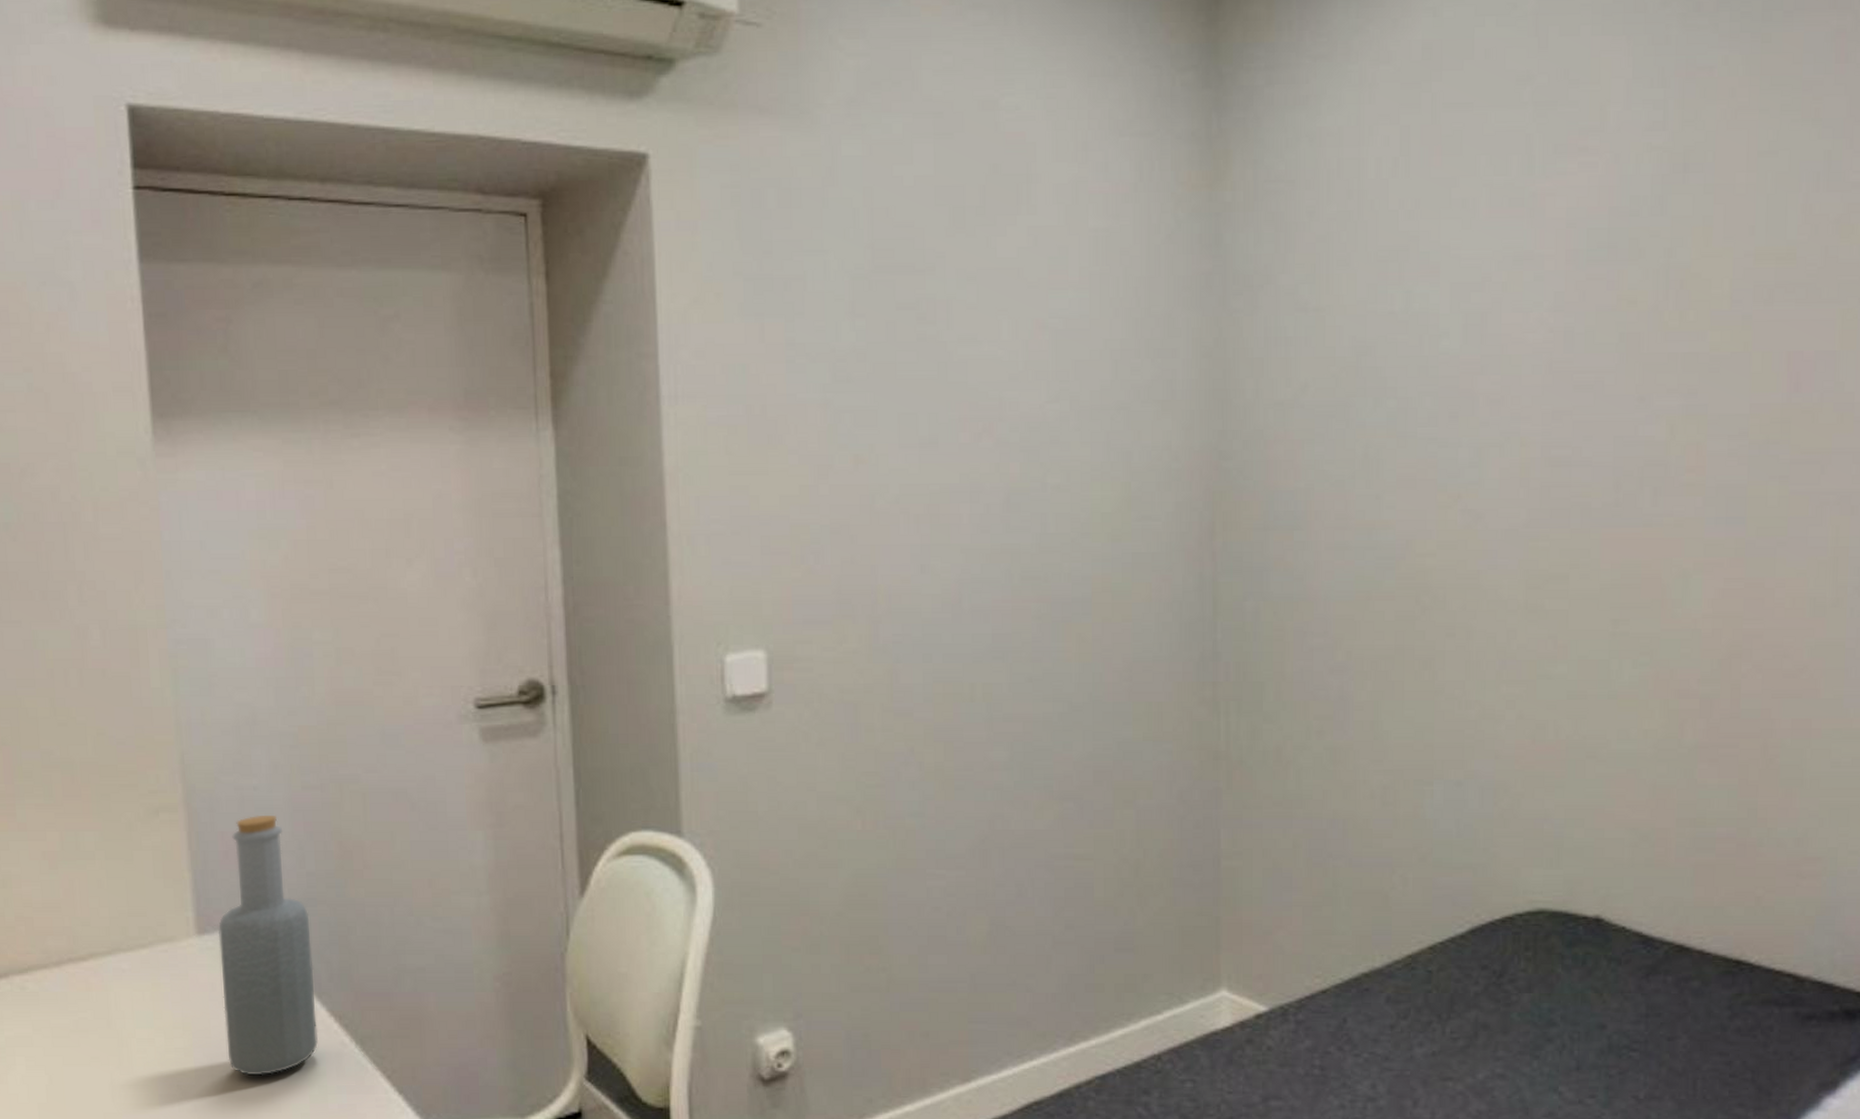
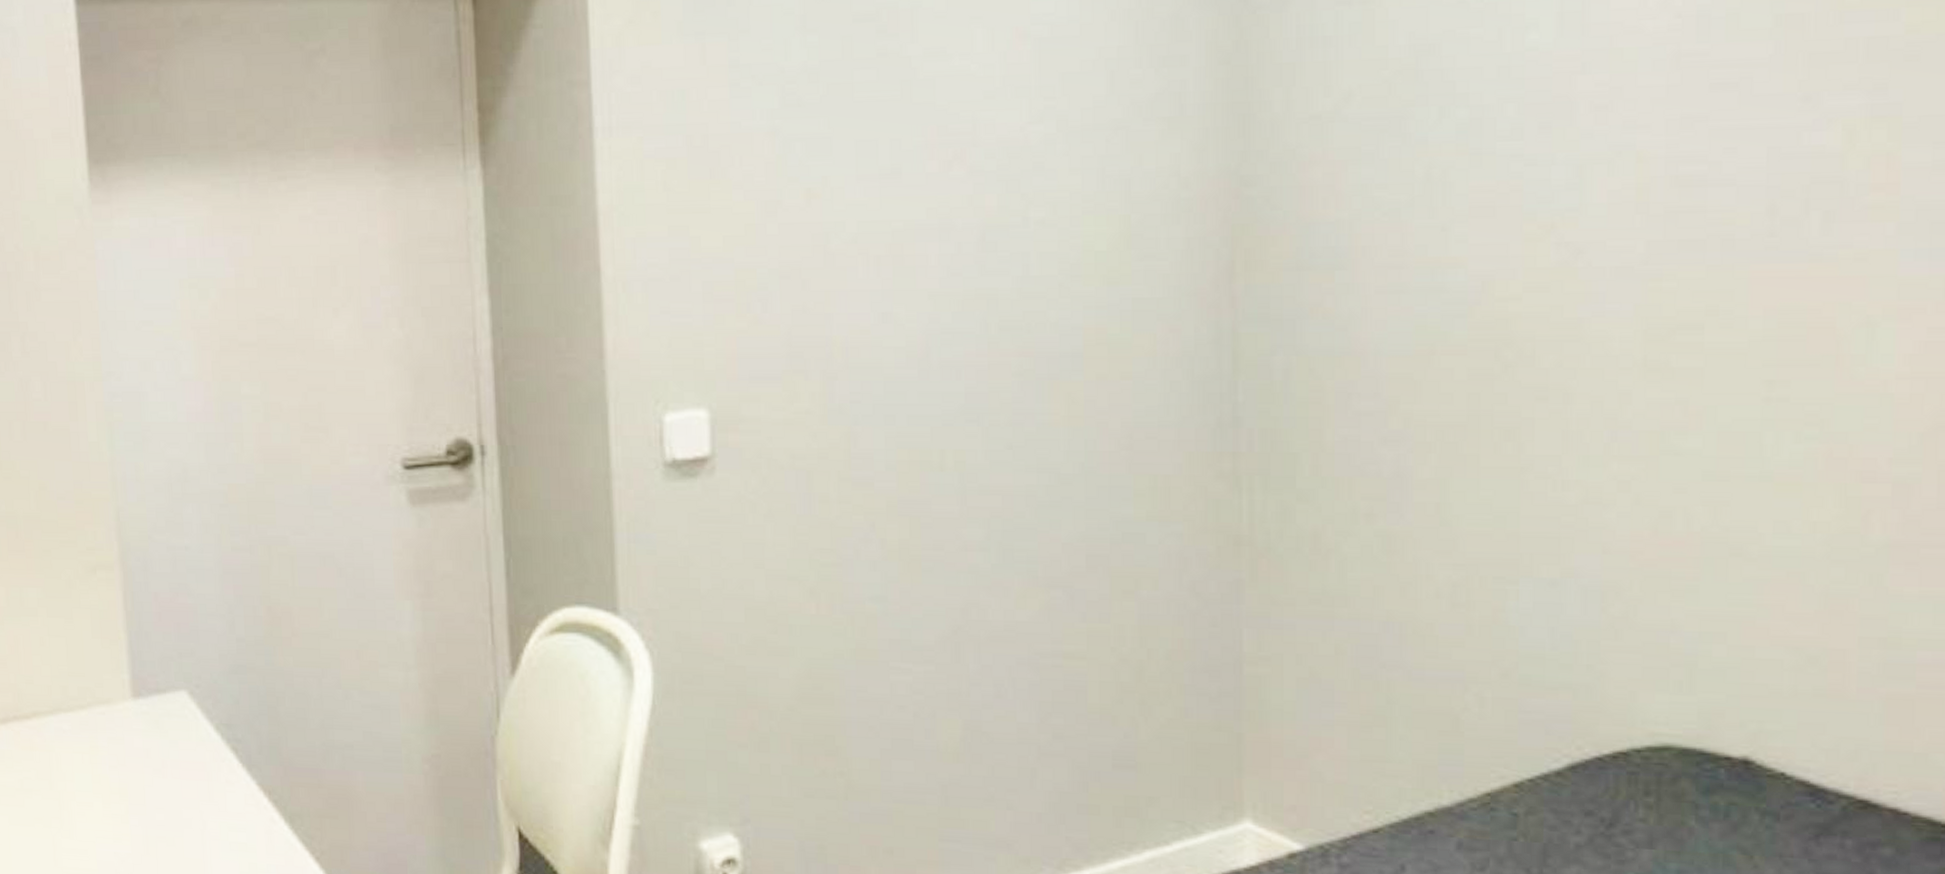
bottle: present [218,815,318,1076] -> none [152,576,248,848]

